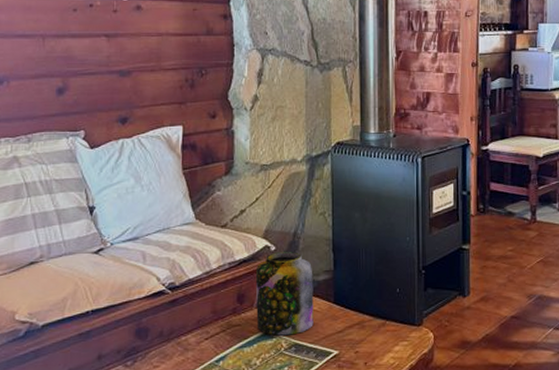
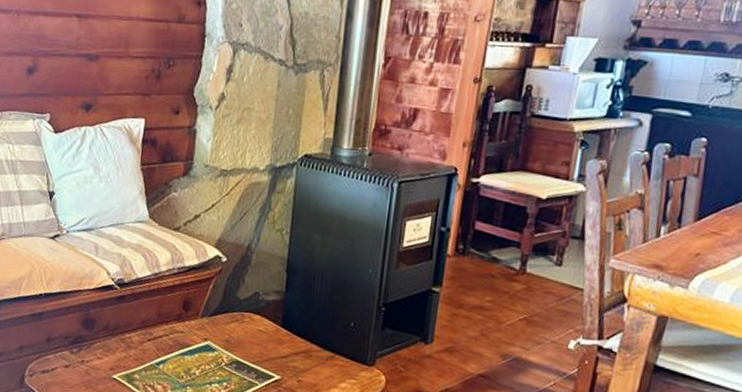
jar: present [255,251,314,336] -> none [200,264,263,352]

